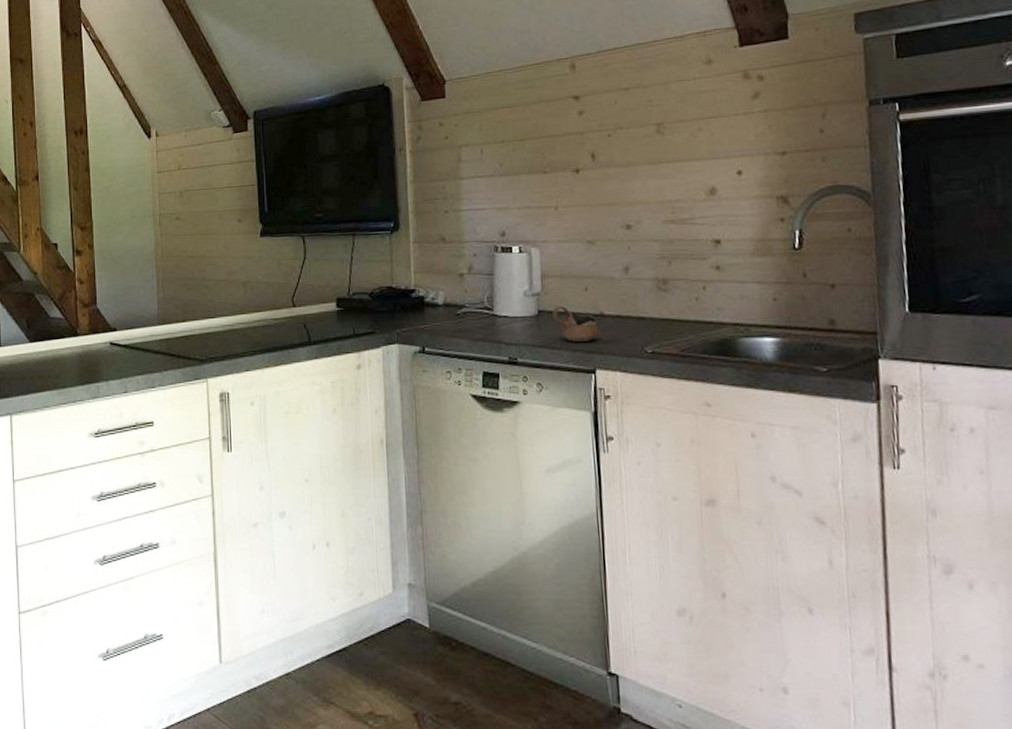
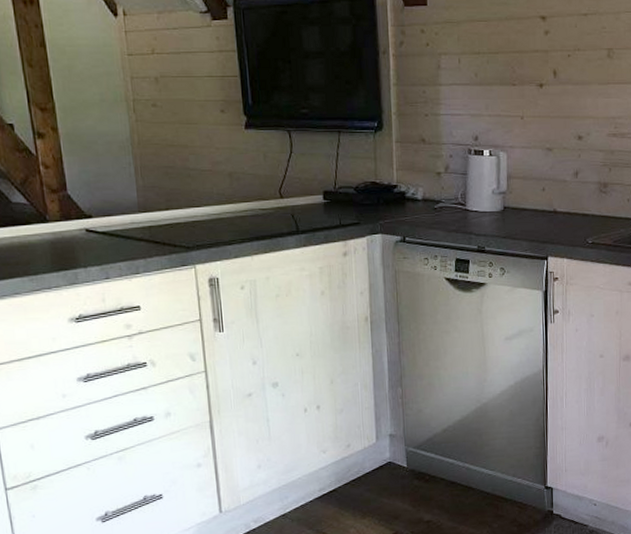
cup: present [552,306,600,342] -> none [515,203,552,234]

